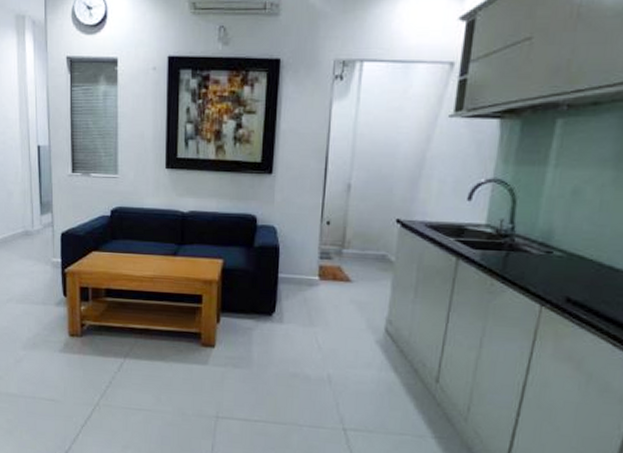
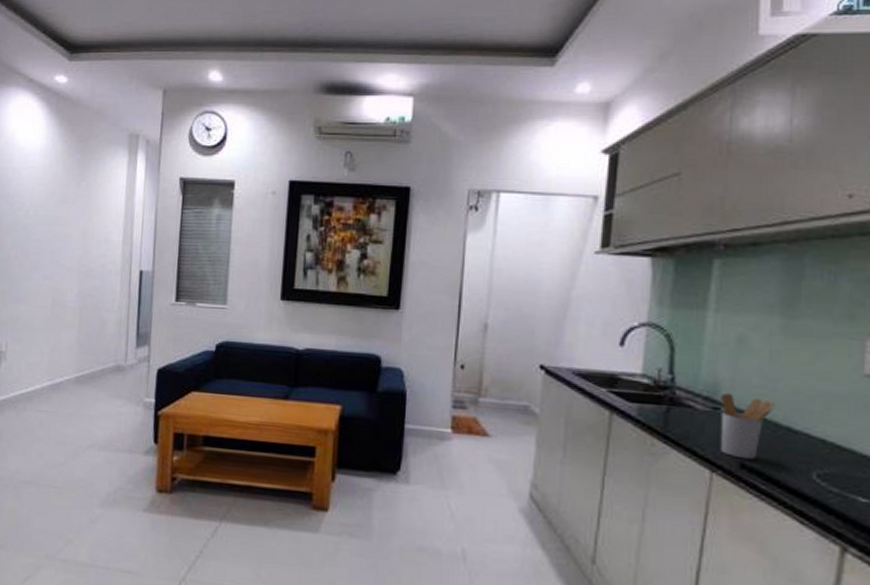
utensil holder: none [549,238,601,295] -> present [720,392,775,460]

